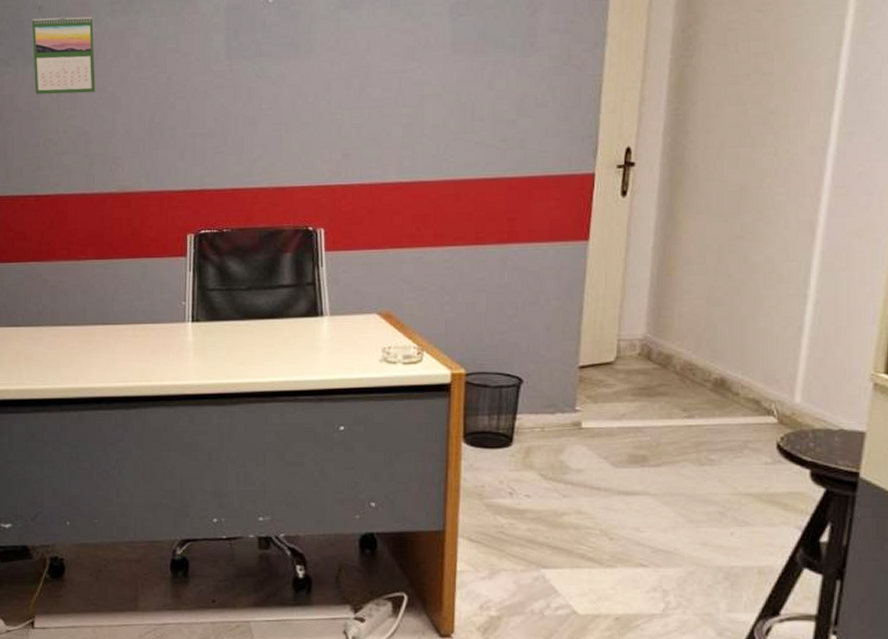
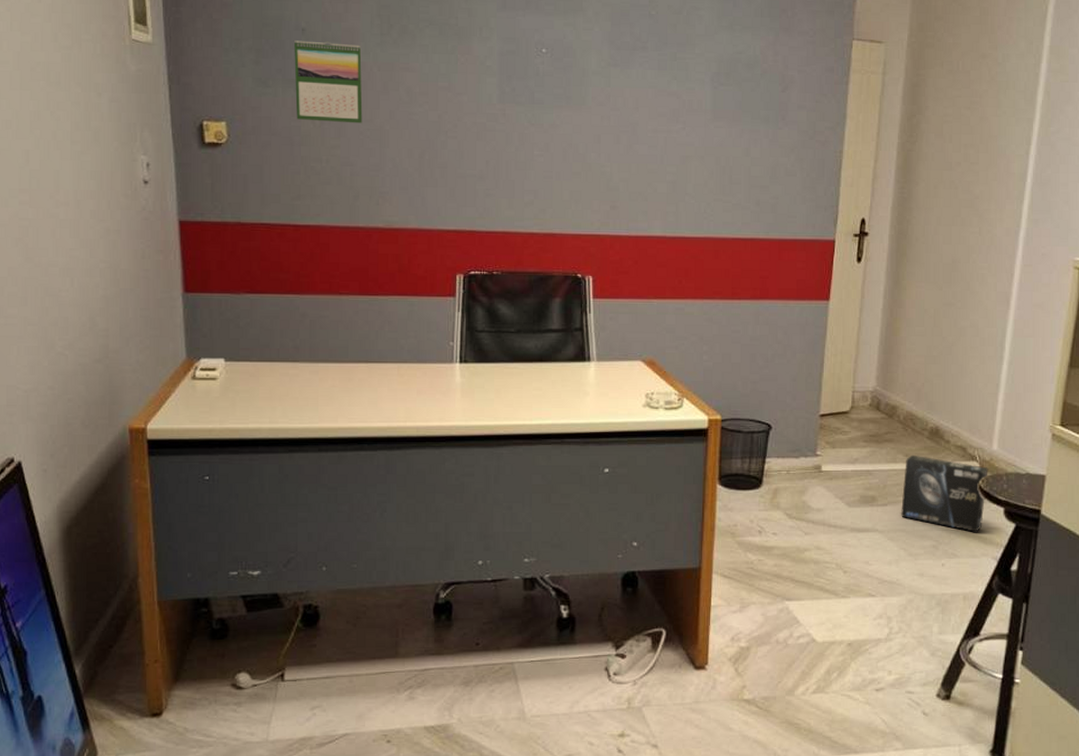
box: none [677,409,789,497] -> present [900,454,988,532]

